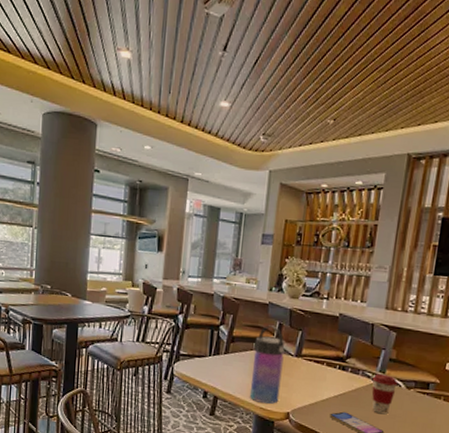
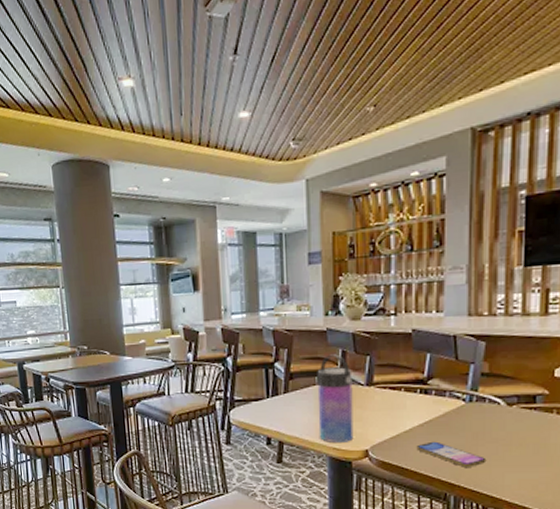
coffee cup: present [371,374,397,415] -> none [462,392,495,439]

